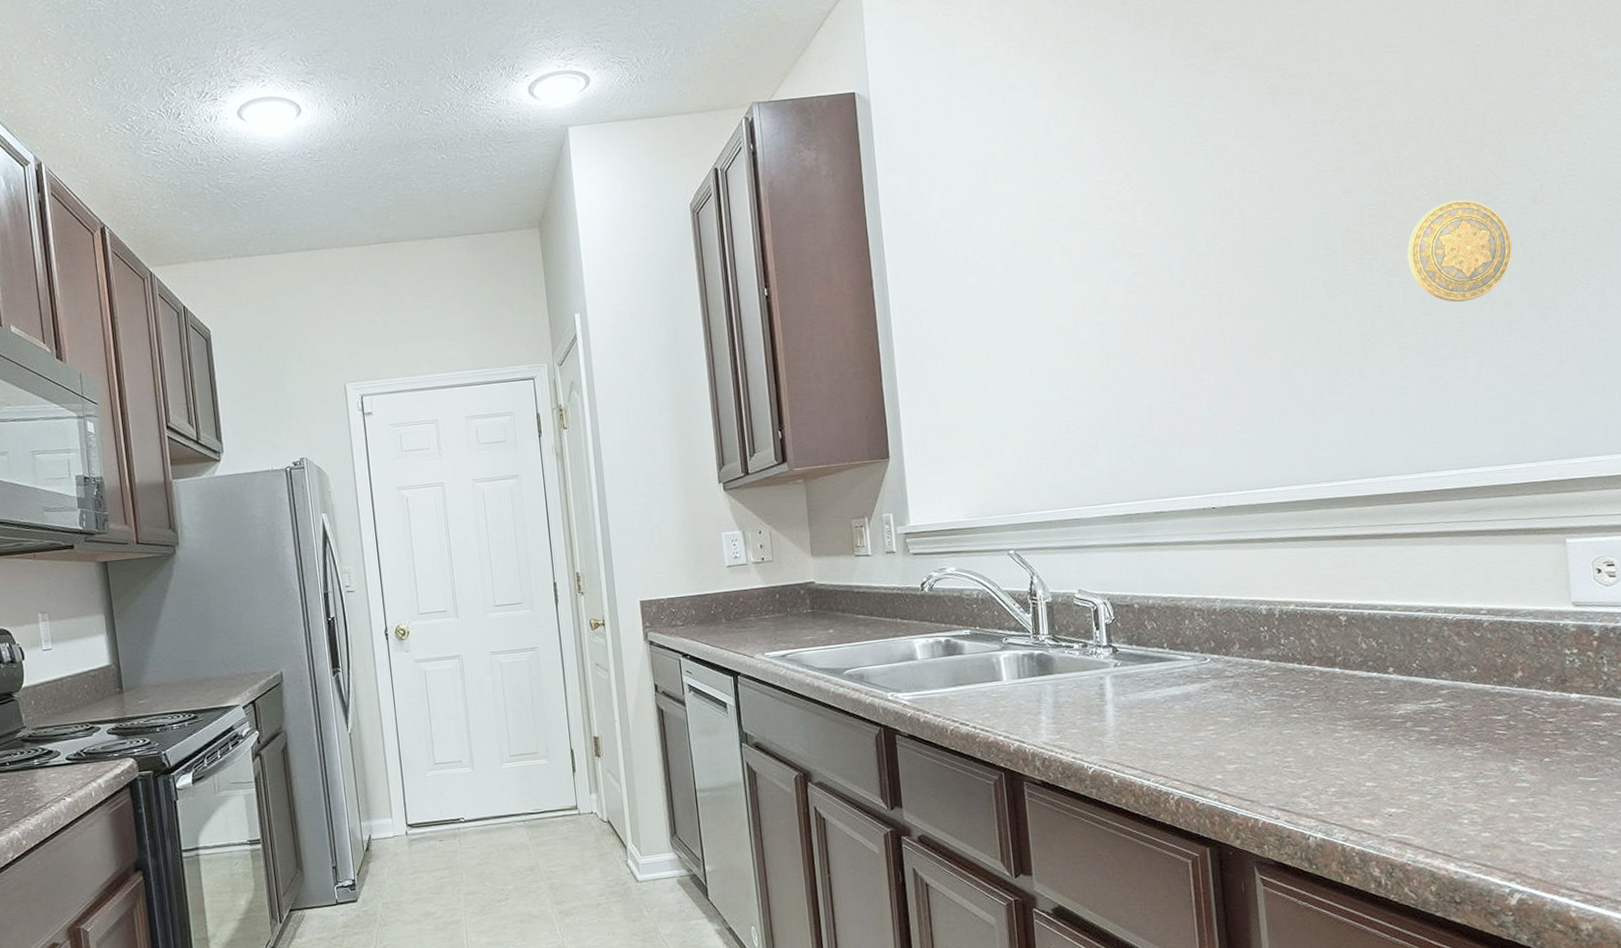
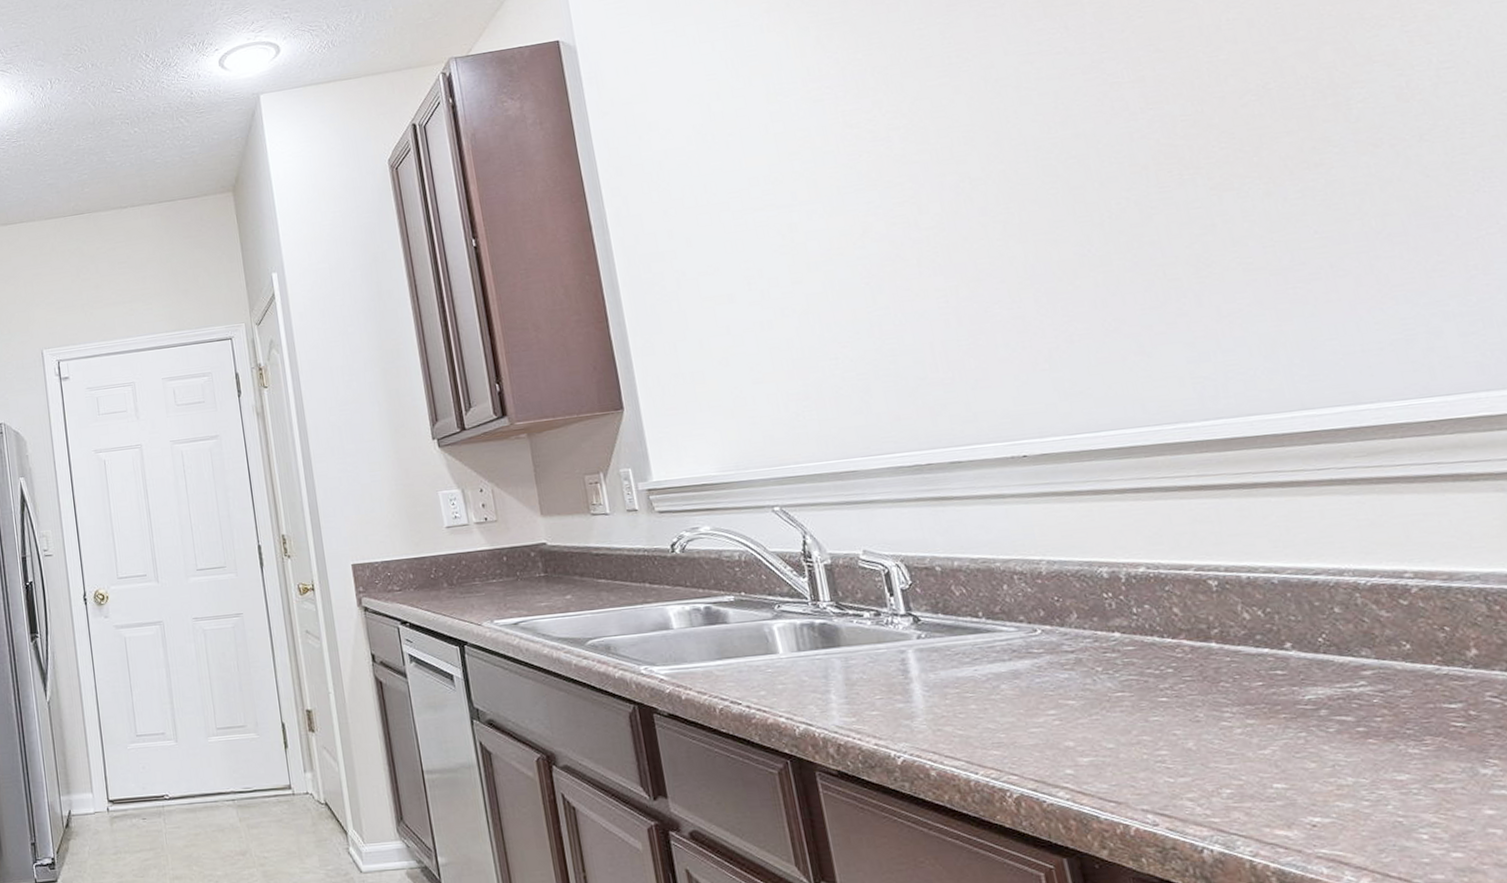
decorative plate: present [1407,199,1513,302] -> none [1238,102,1381,216]

